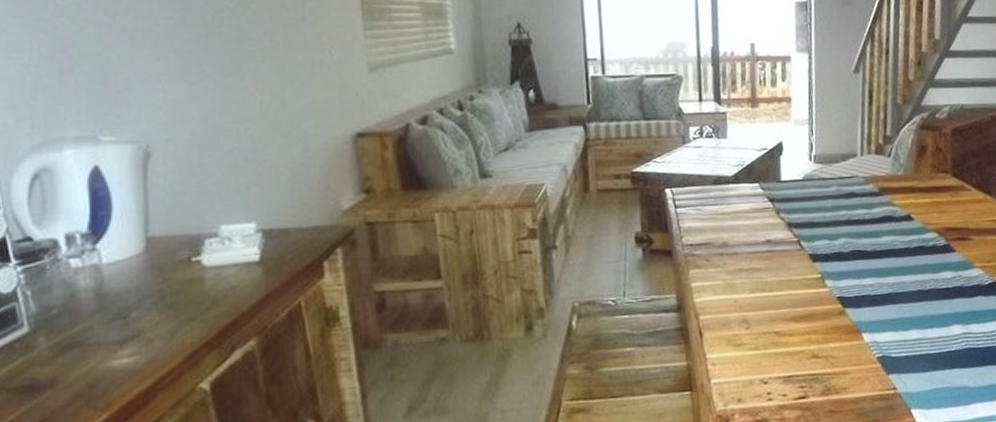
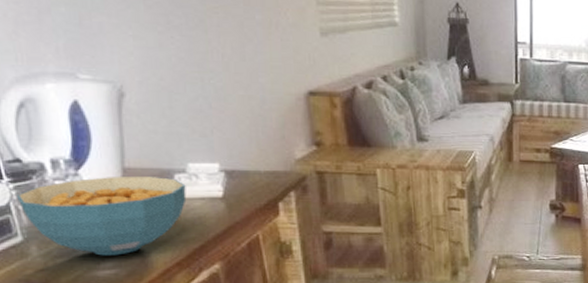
cereal bowl: none [25,243,218,342] -> present [16,176,187,256]

